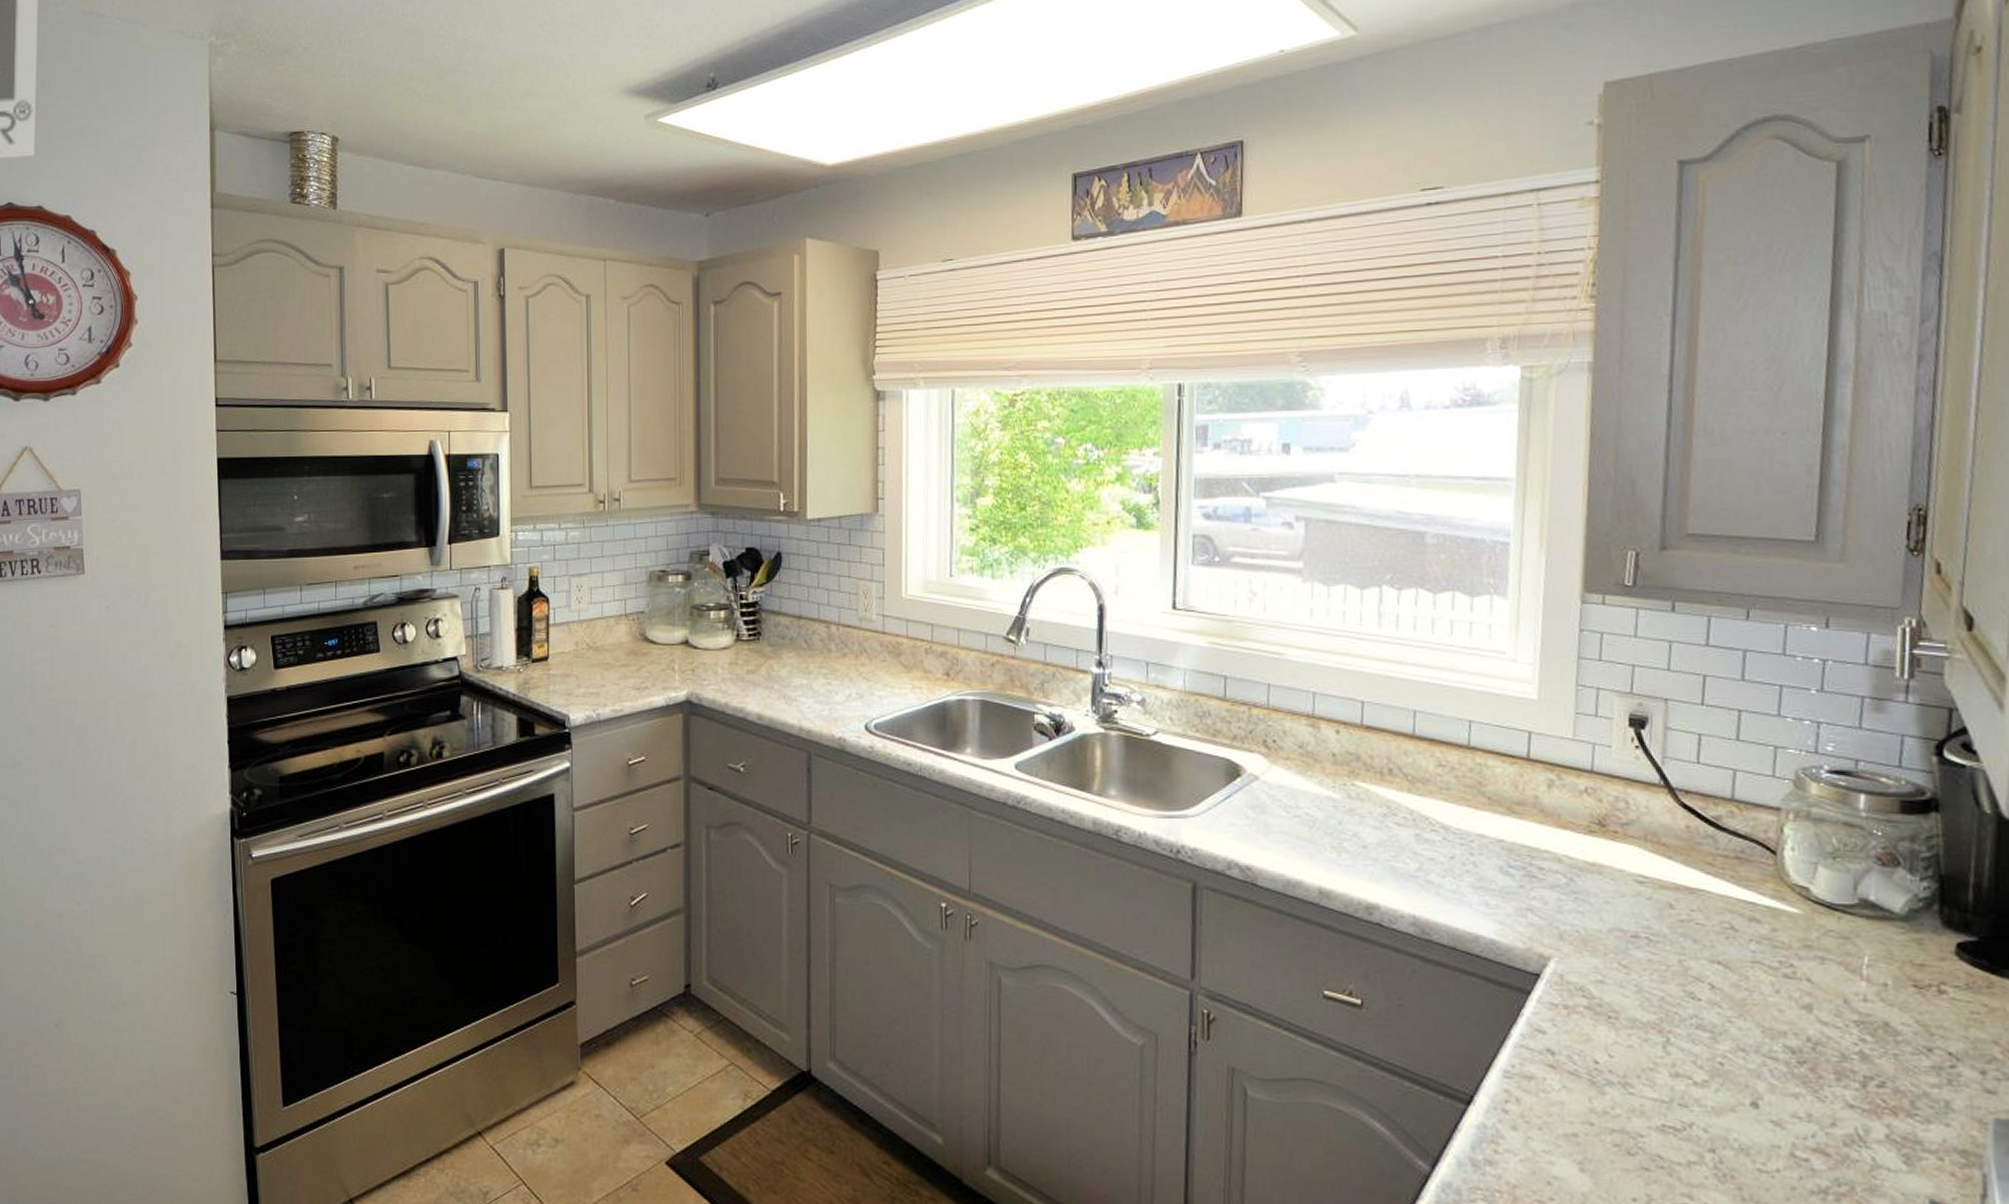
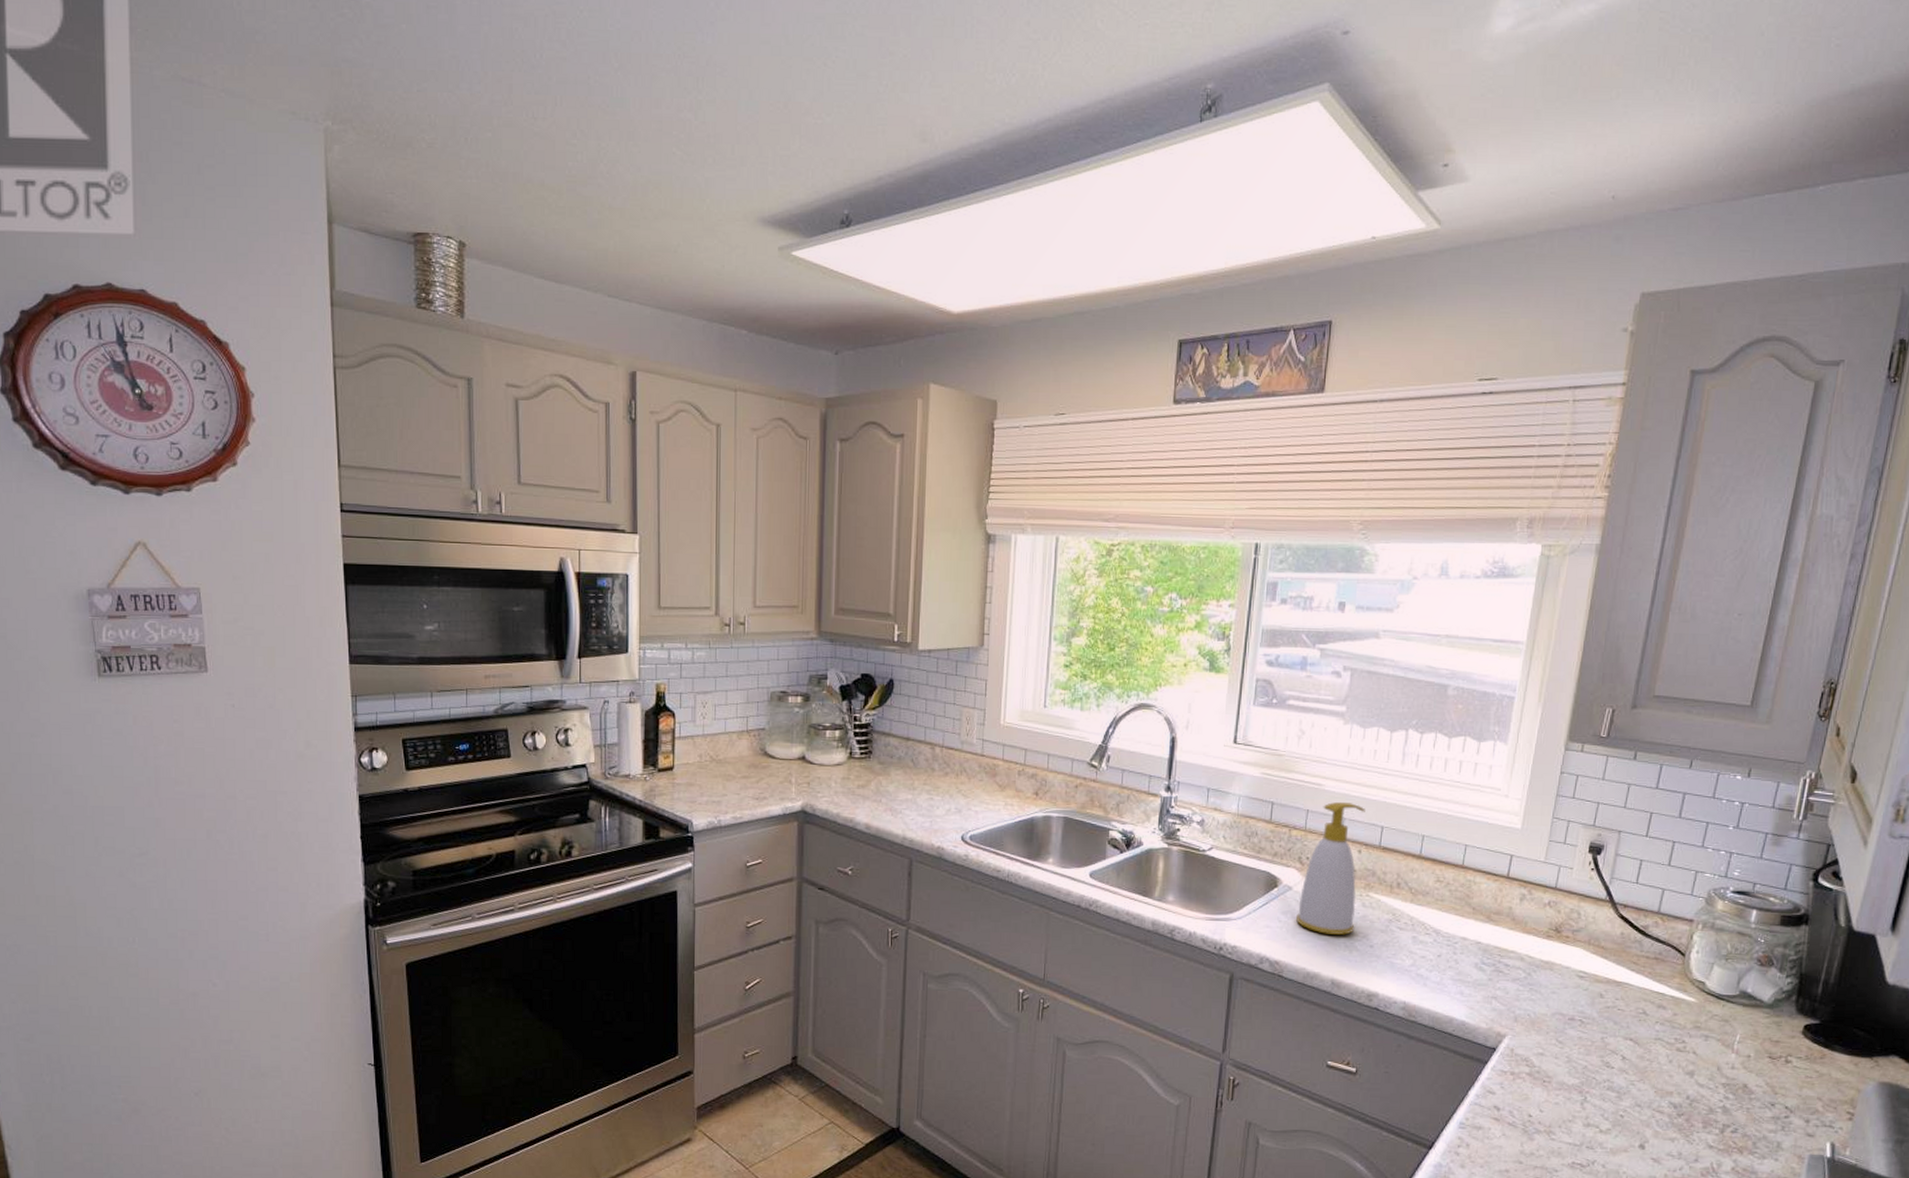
soap bottle: none [1266,674,1341,833] -> present [1295,802,1365,935]

